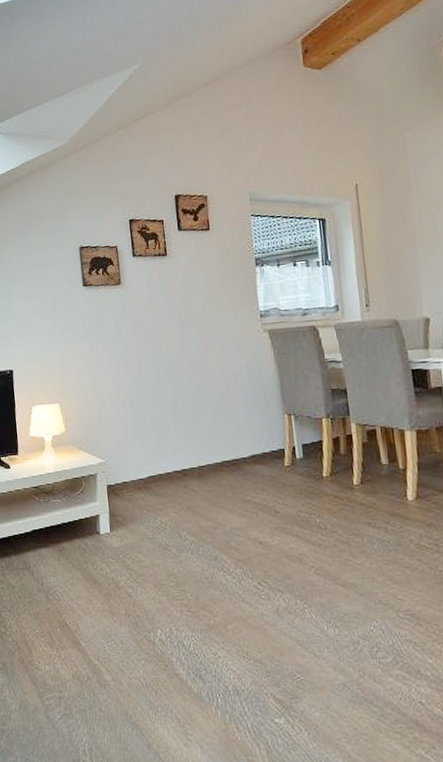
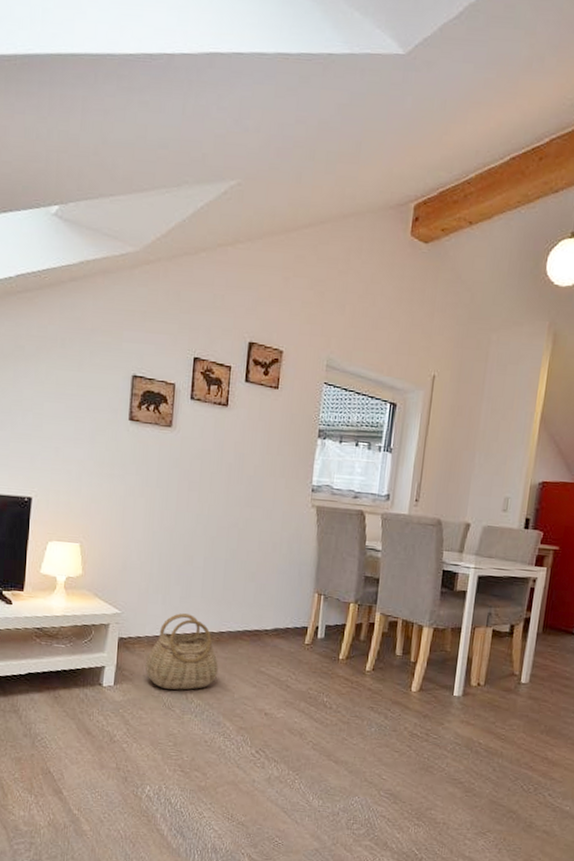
basket: none [135,453,206,529] -> present [145,613,219,690]

